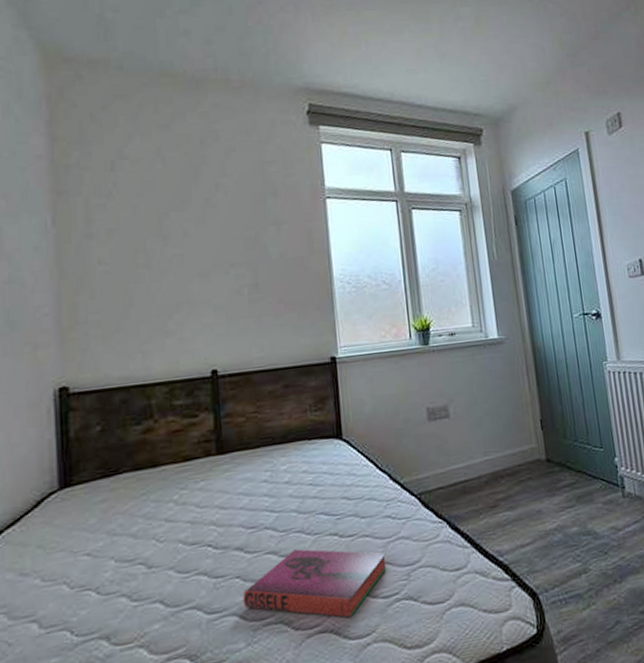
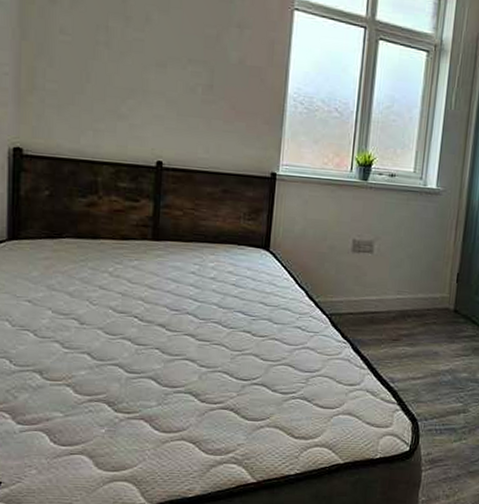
hardback book: present [242,549,388,618] -> none [159,337,291,402]

